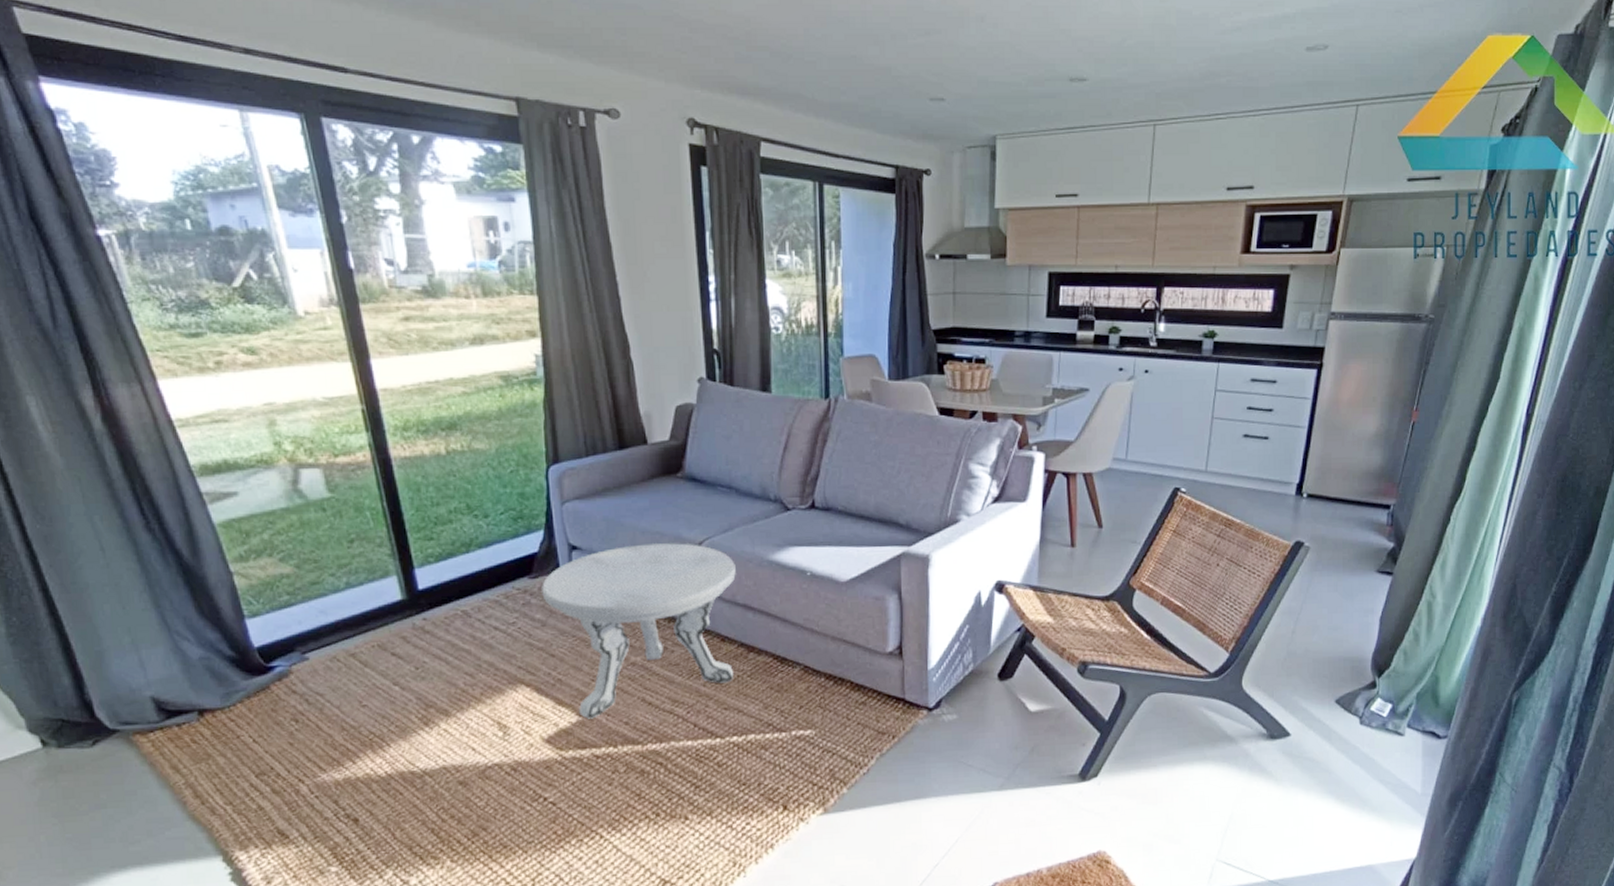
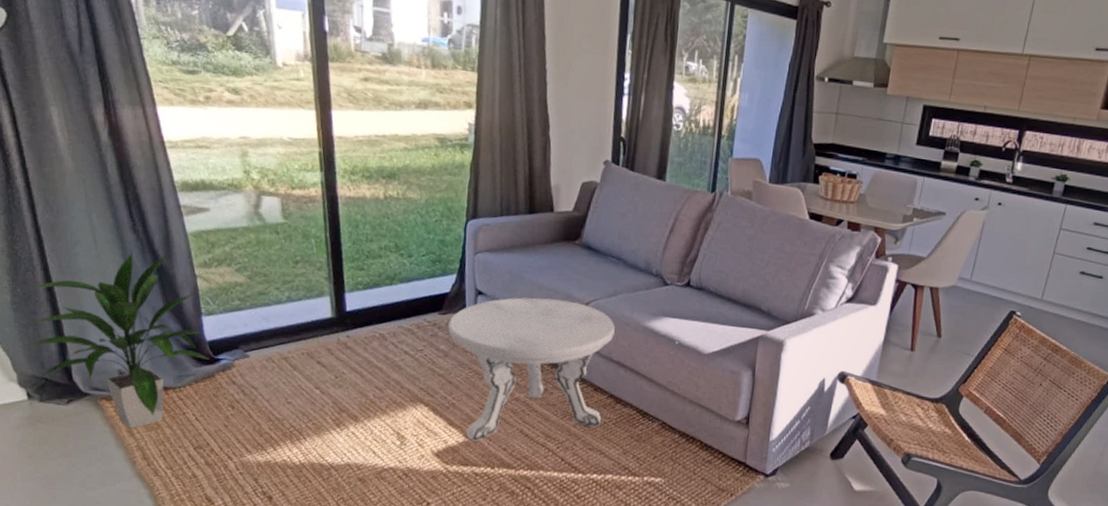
indoor plant: none [23,549,261,765] -> present [24,252,210,429]

